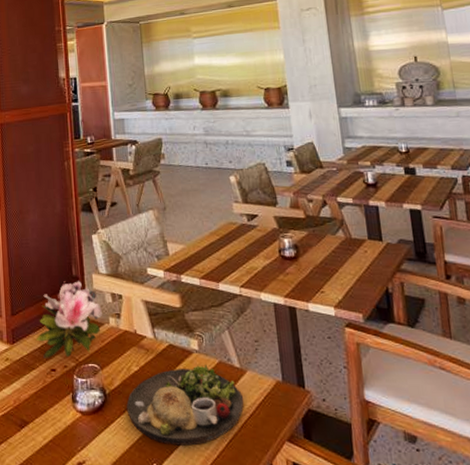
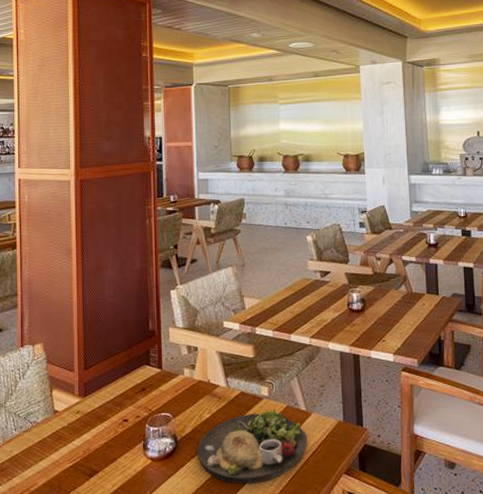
flower: present [36,281,102,358] -> none [108,334,177,409]

